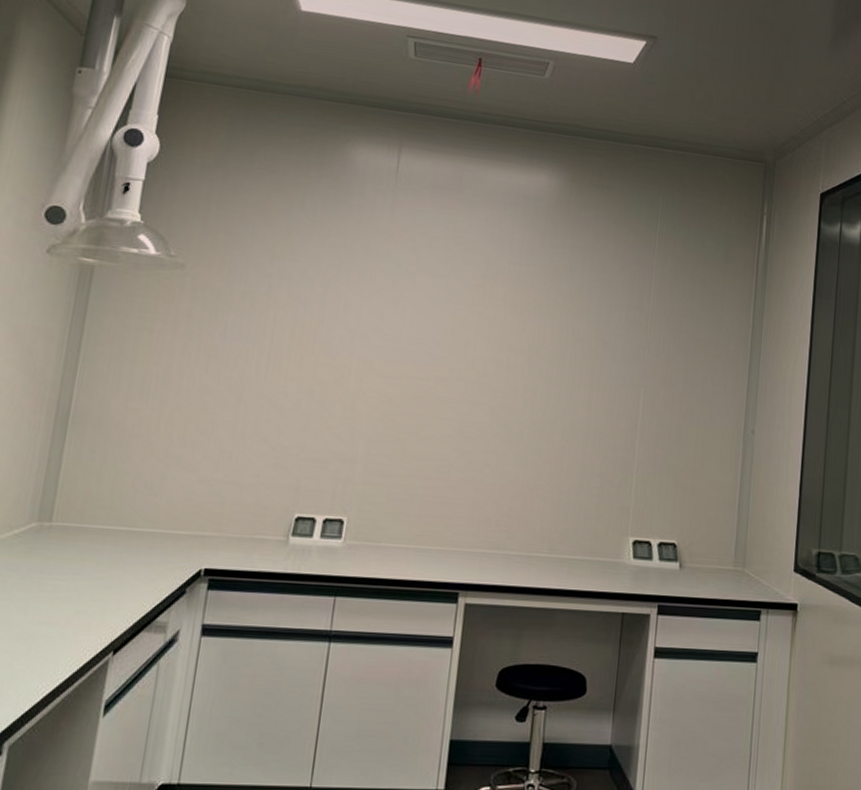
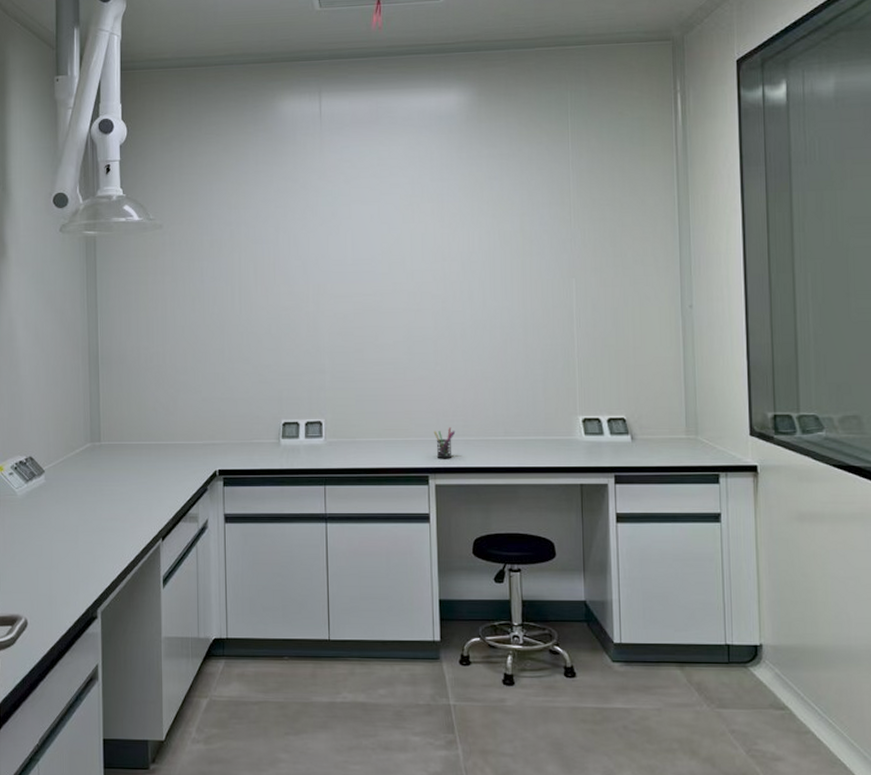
pen holder: none [471,538,496,575] -> present [433,427,456,459]

